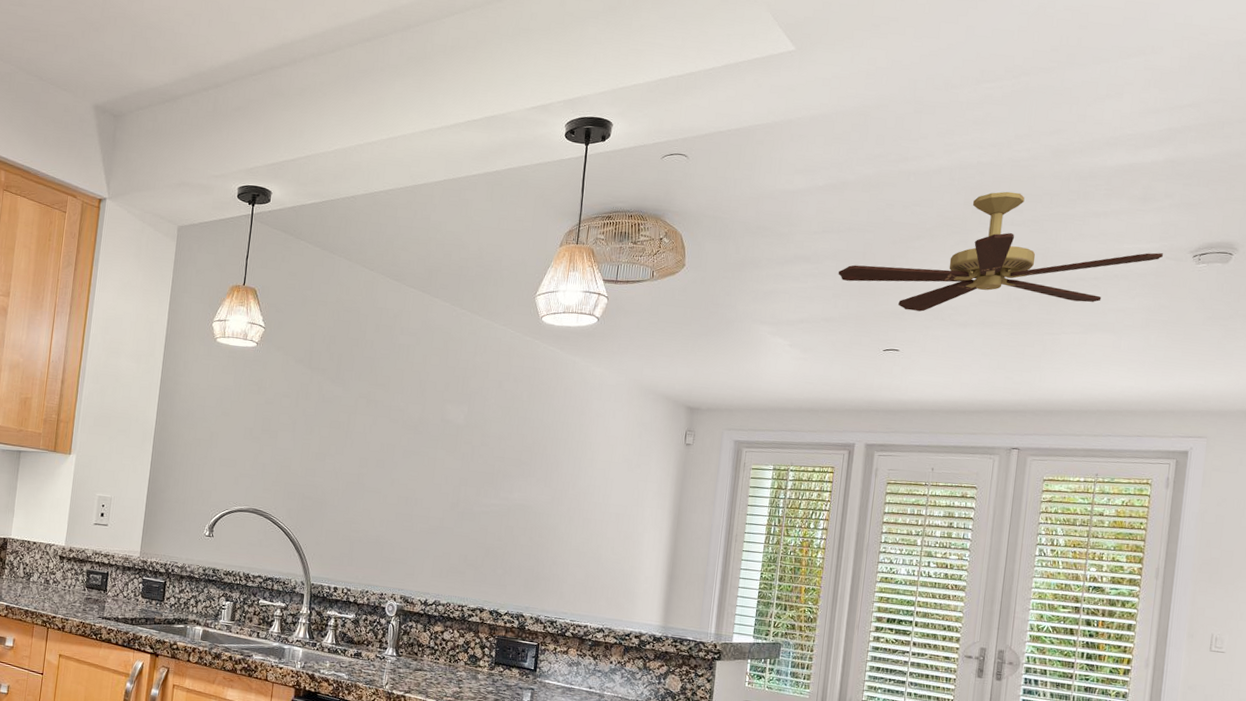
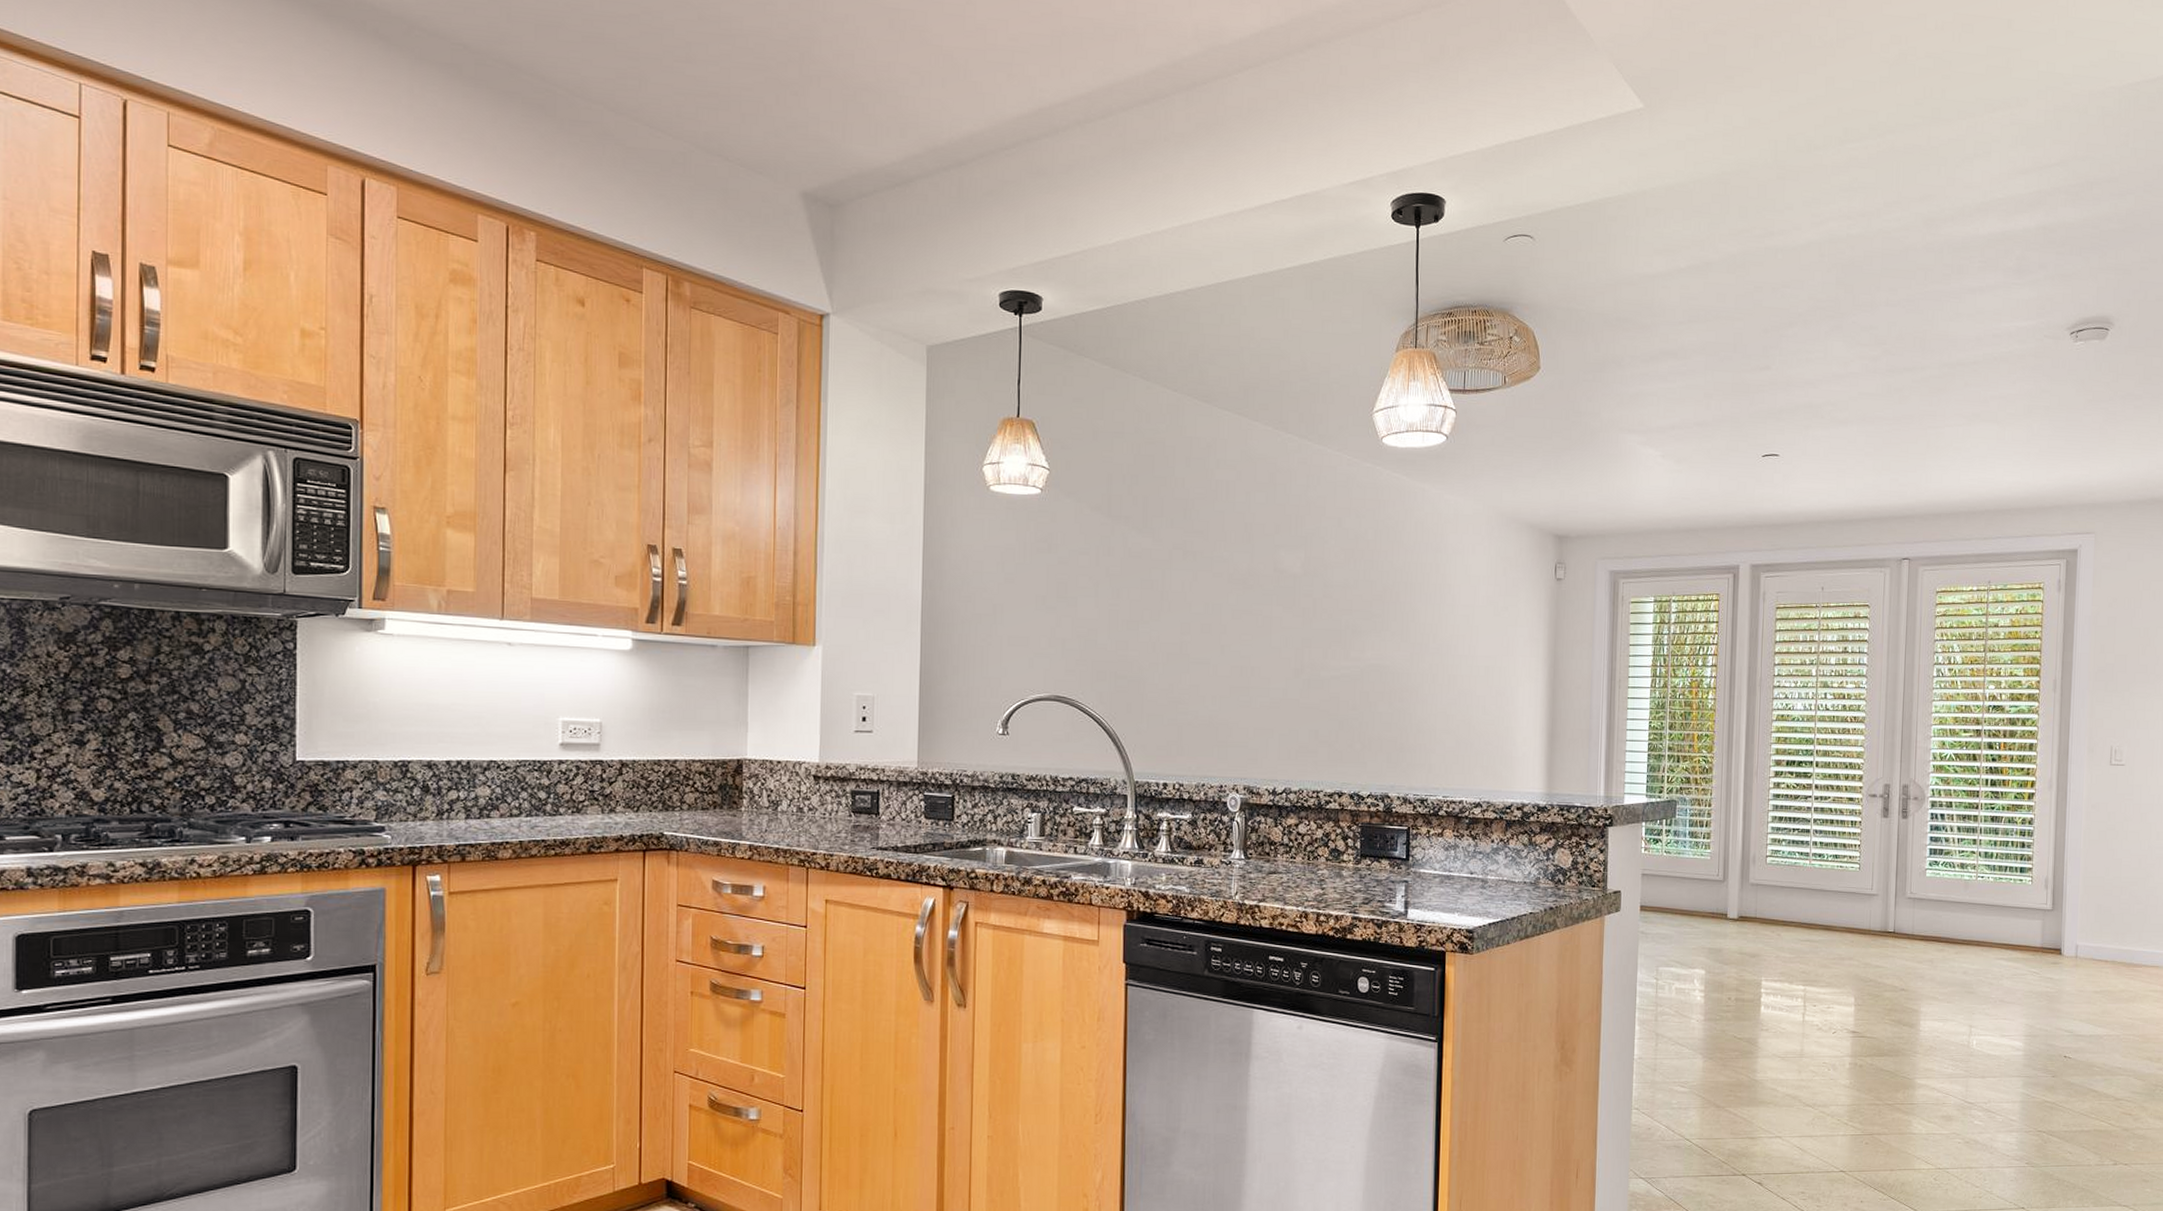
ceiling fan: present [838,191,1163,312] -> none [1708,267,2041,409]

